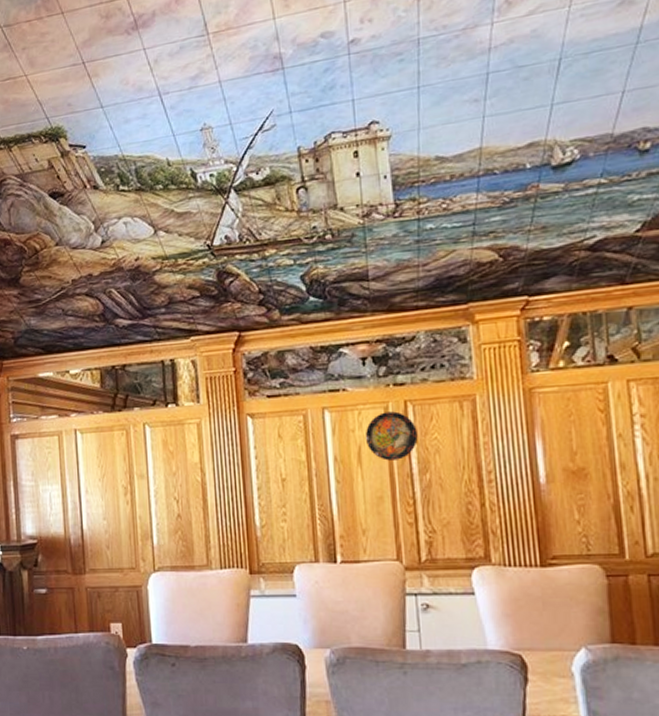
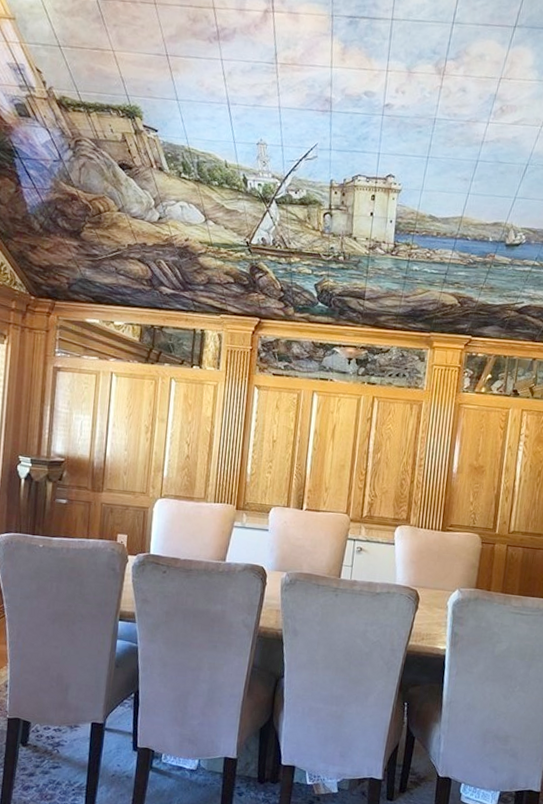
decorative plate: present [365,411,418,461] -> none [340,402,378,440]

